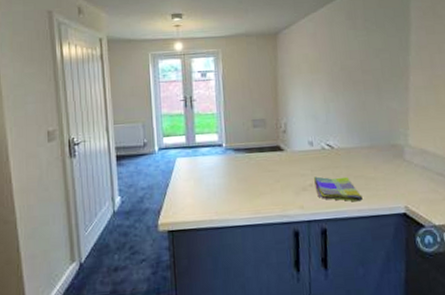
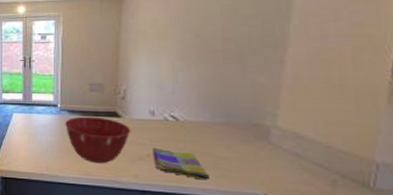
mixing bowl: none [231,152,294,201] -> present [65,116,131,164]

